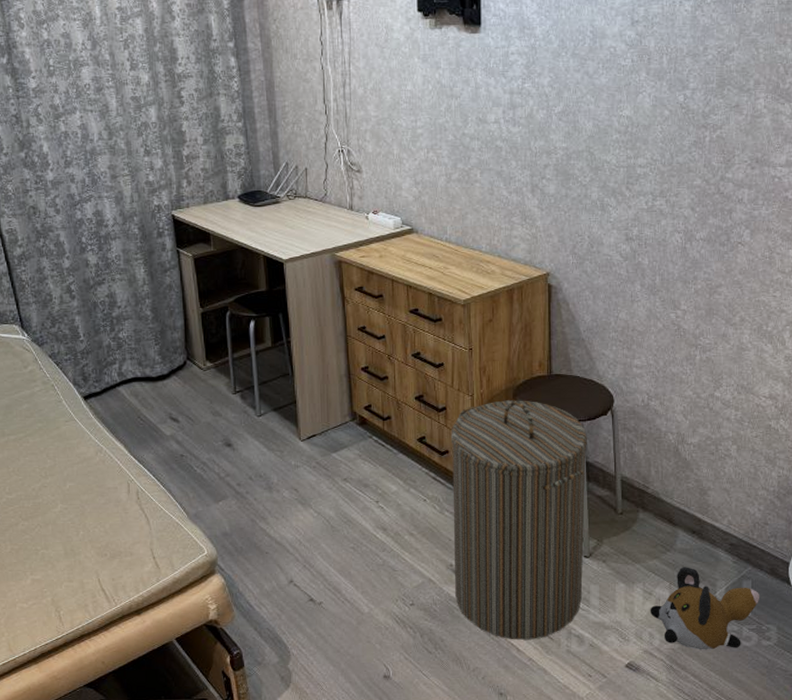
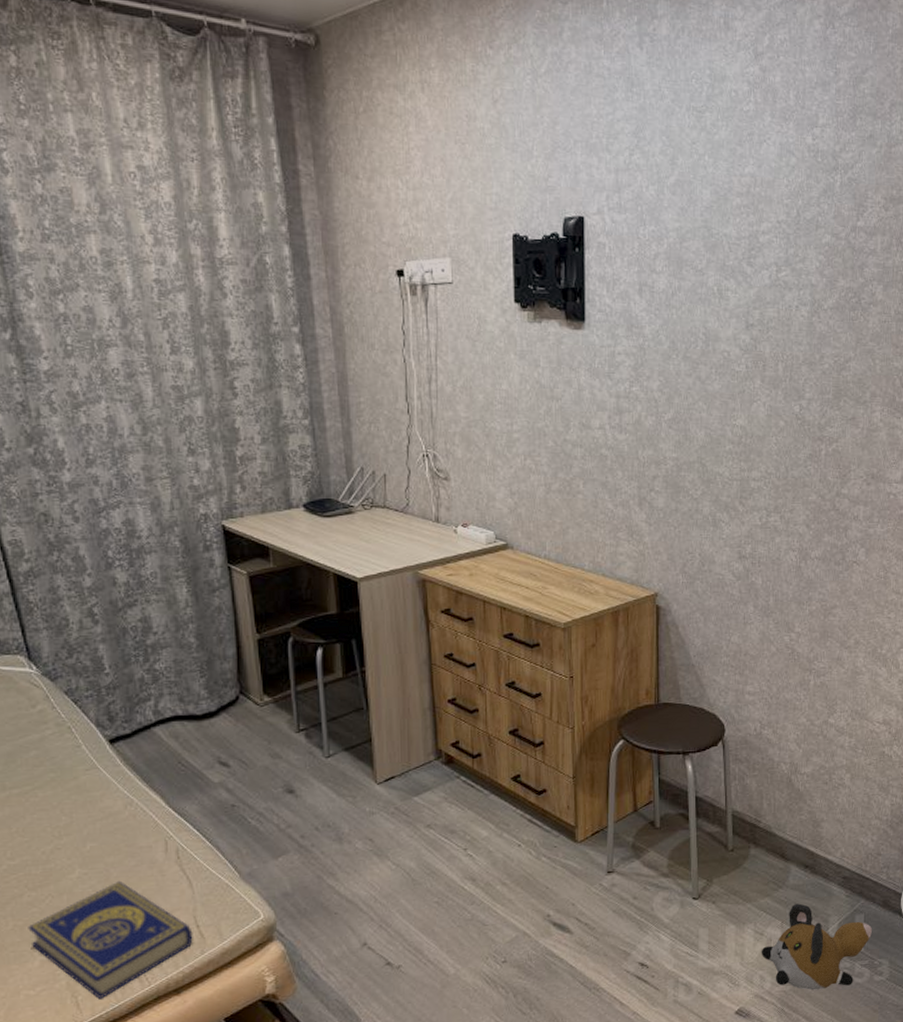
book: none [22,515,151,615] -> present [28,880,193,1000]
laundry hamper: present [451,400,587,640] -> none [549,731,697,993]

